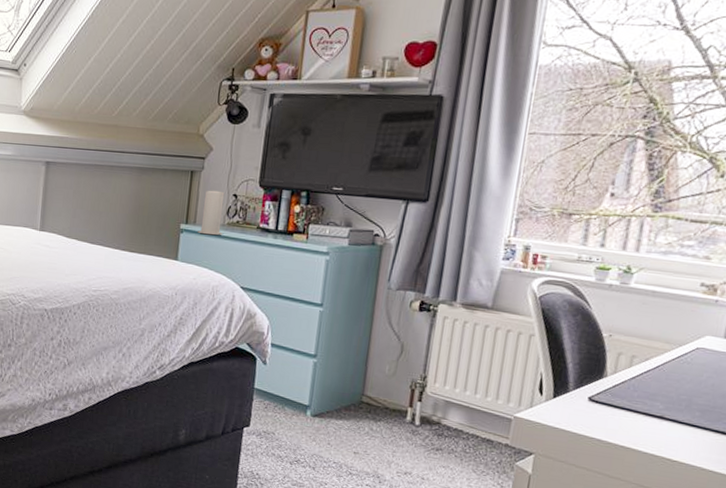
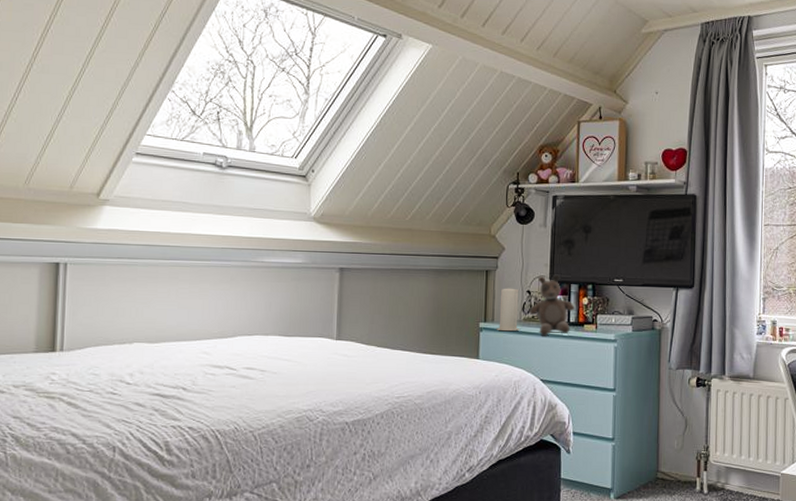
stuffed animal: none [234,178,285,243] -> present [529,274,575,336]

